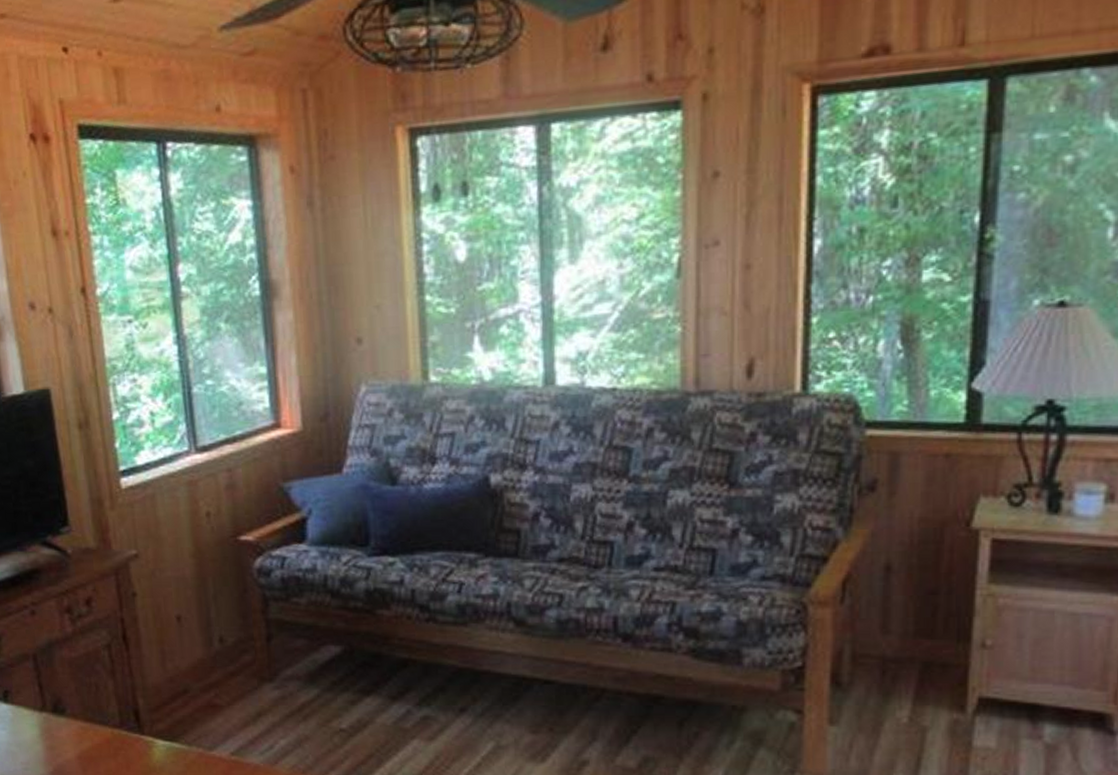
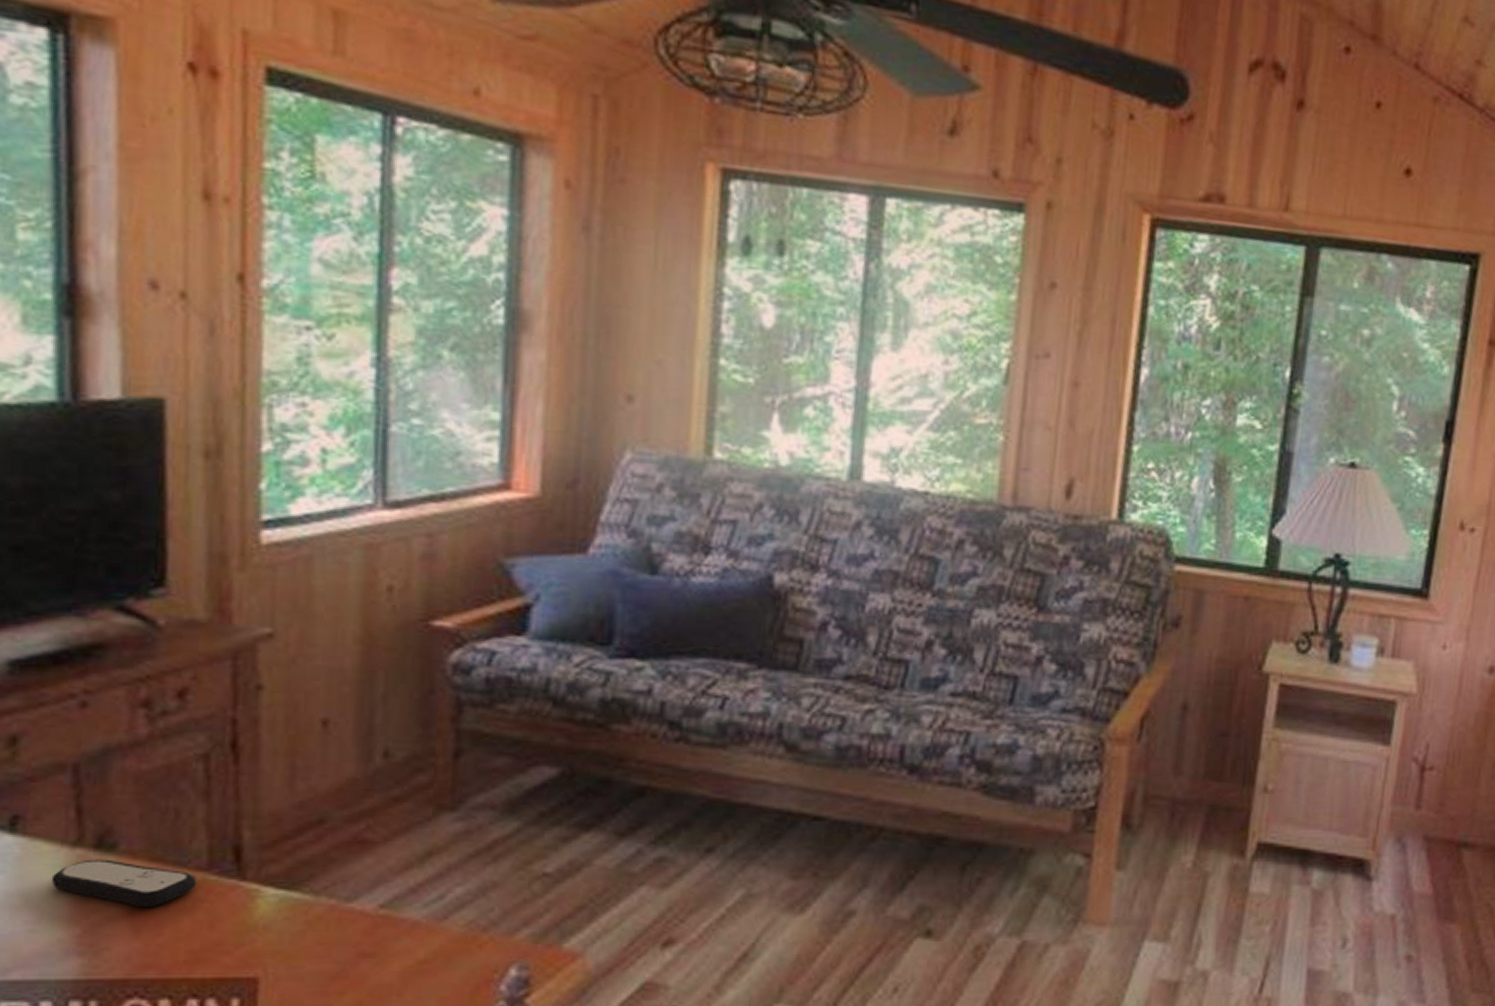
remote control: none [31,720,115,754] -> present [51,859,197,908]

